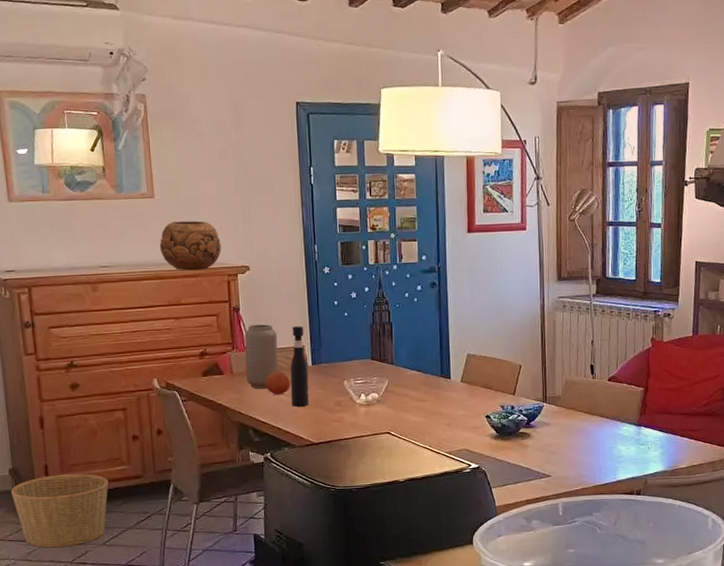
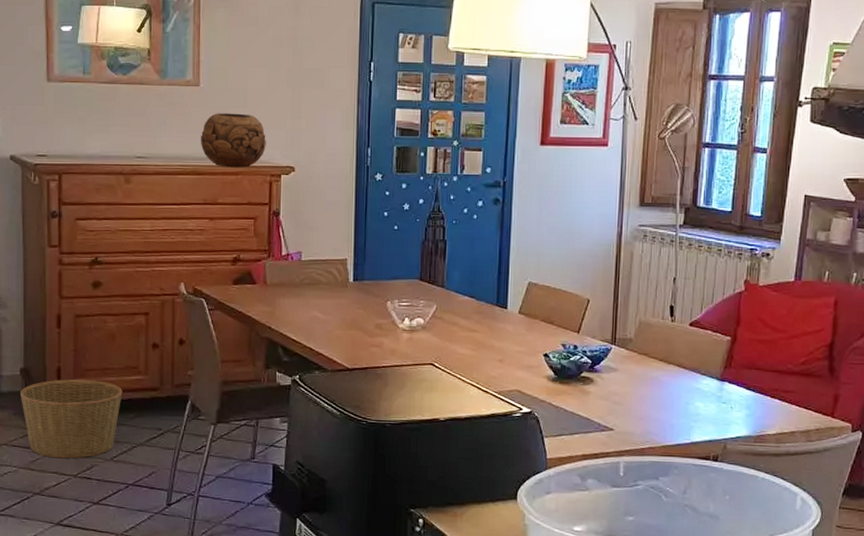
vase: present [244,324,279,389] -> none [280,232,318,304]
fruit: present [265,371,291,395] -> none [300,285,328,312]
pepper grinder: present [290,326,309,407] -> none [327,237,349,326]

